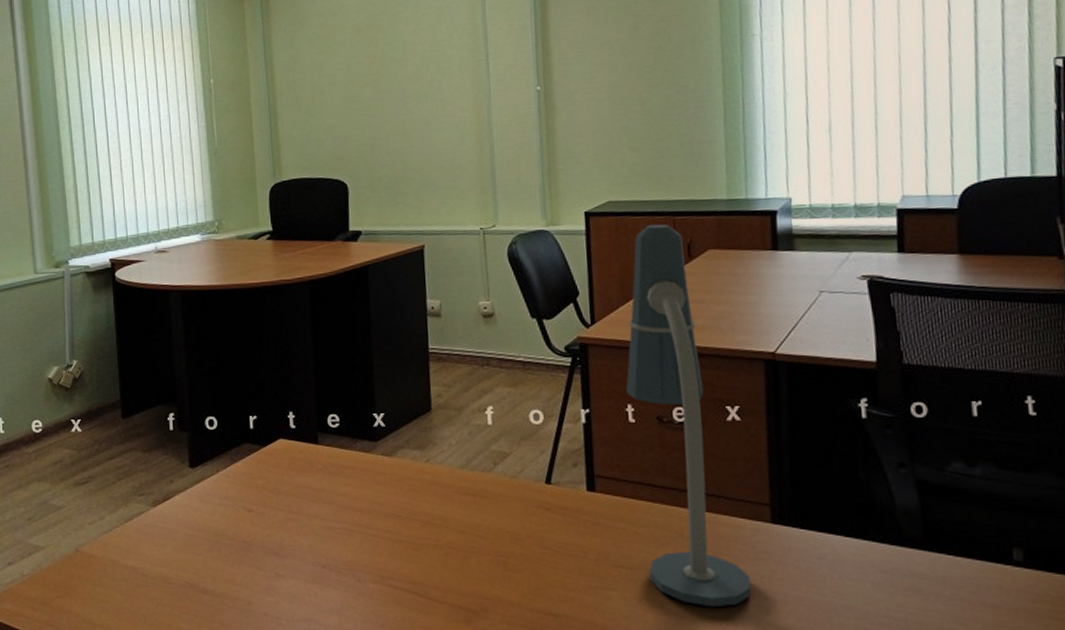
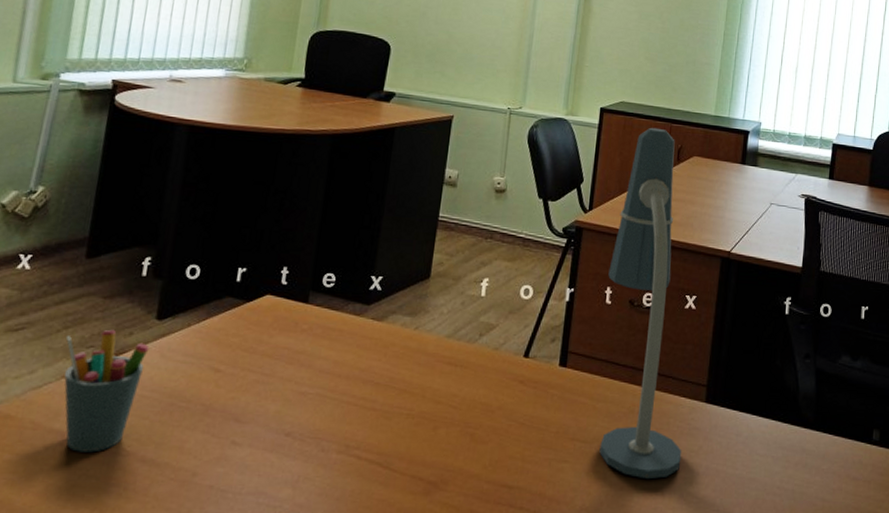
pen holder: none [121,478,189,585] -> present [64,329,149,453]

